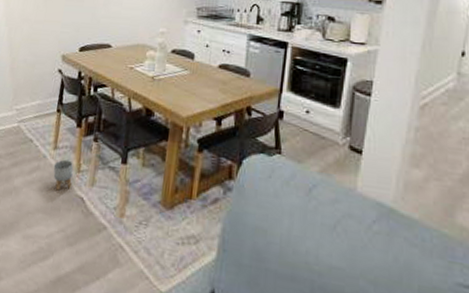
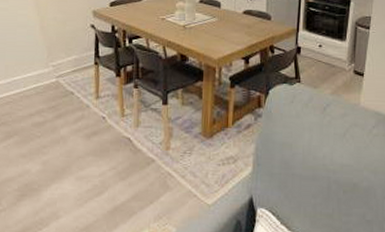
planter: present [53,159,74,191] -> none [98,107,118,135]

